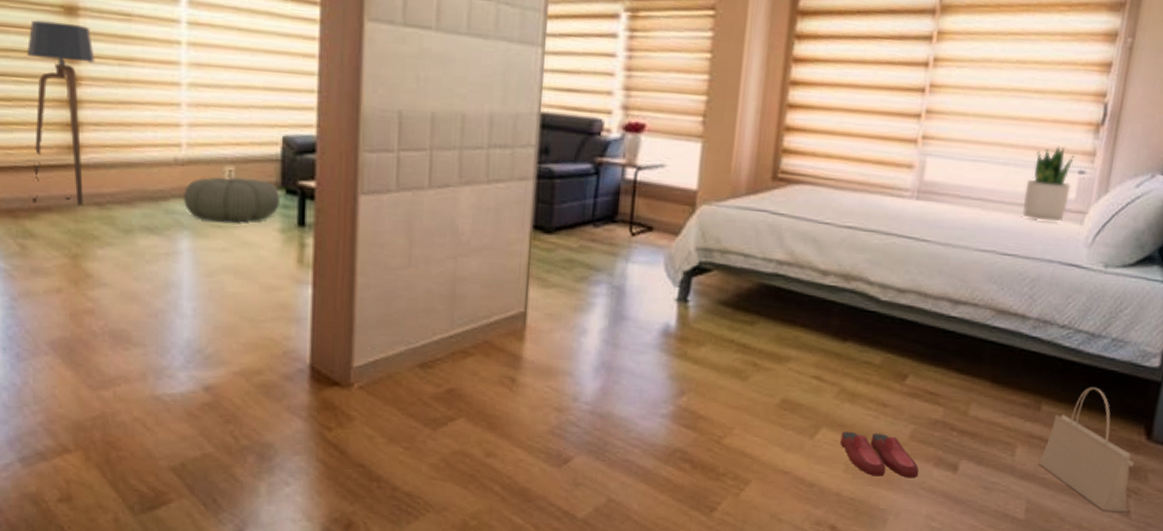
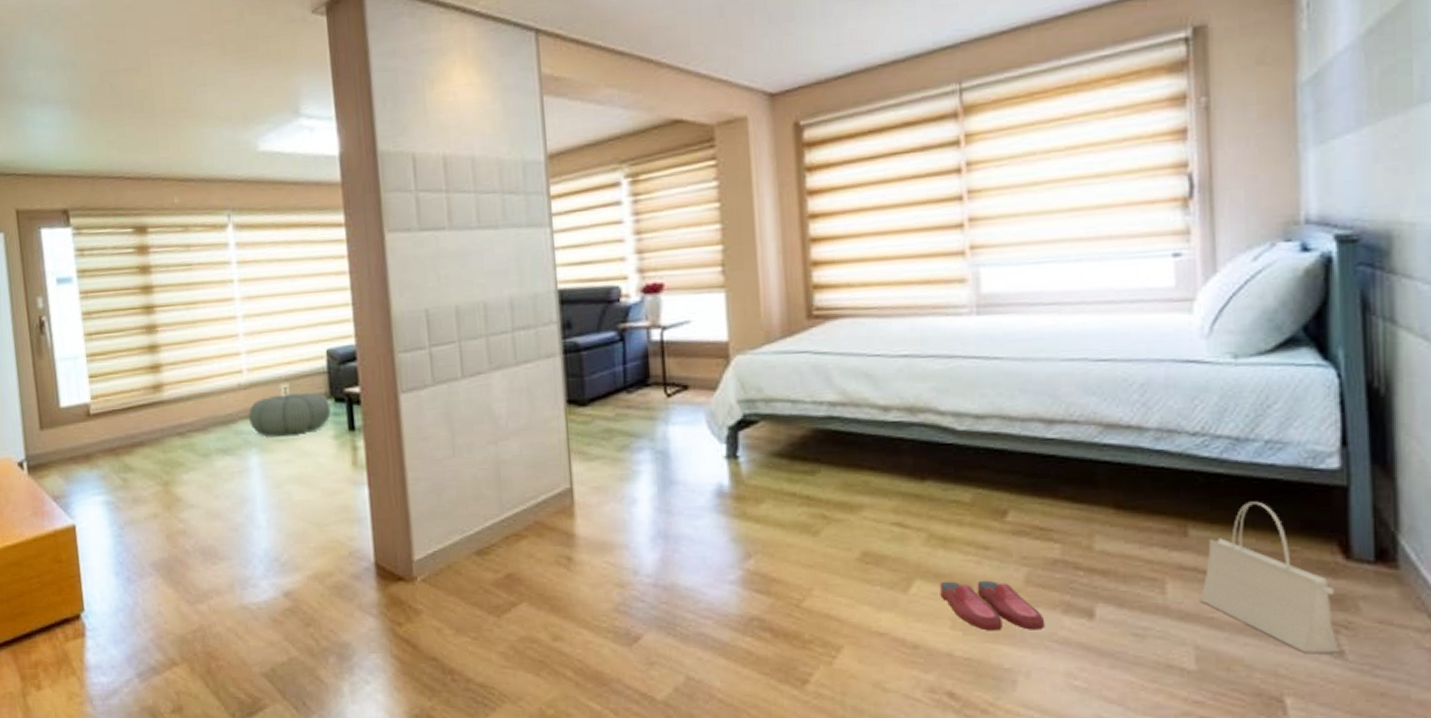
floor lamp: present [27,20,95,207] -> none [114,280,169,440]
planter: present [1022,146,1075,222] -> none [1108,229,1168,318]

